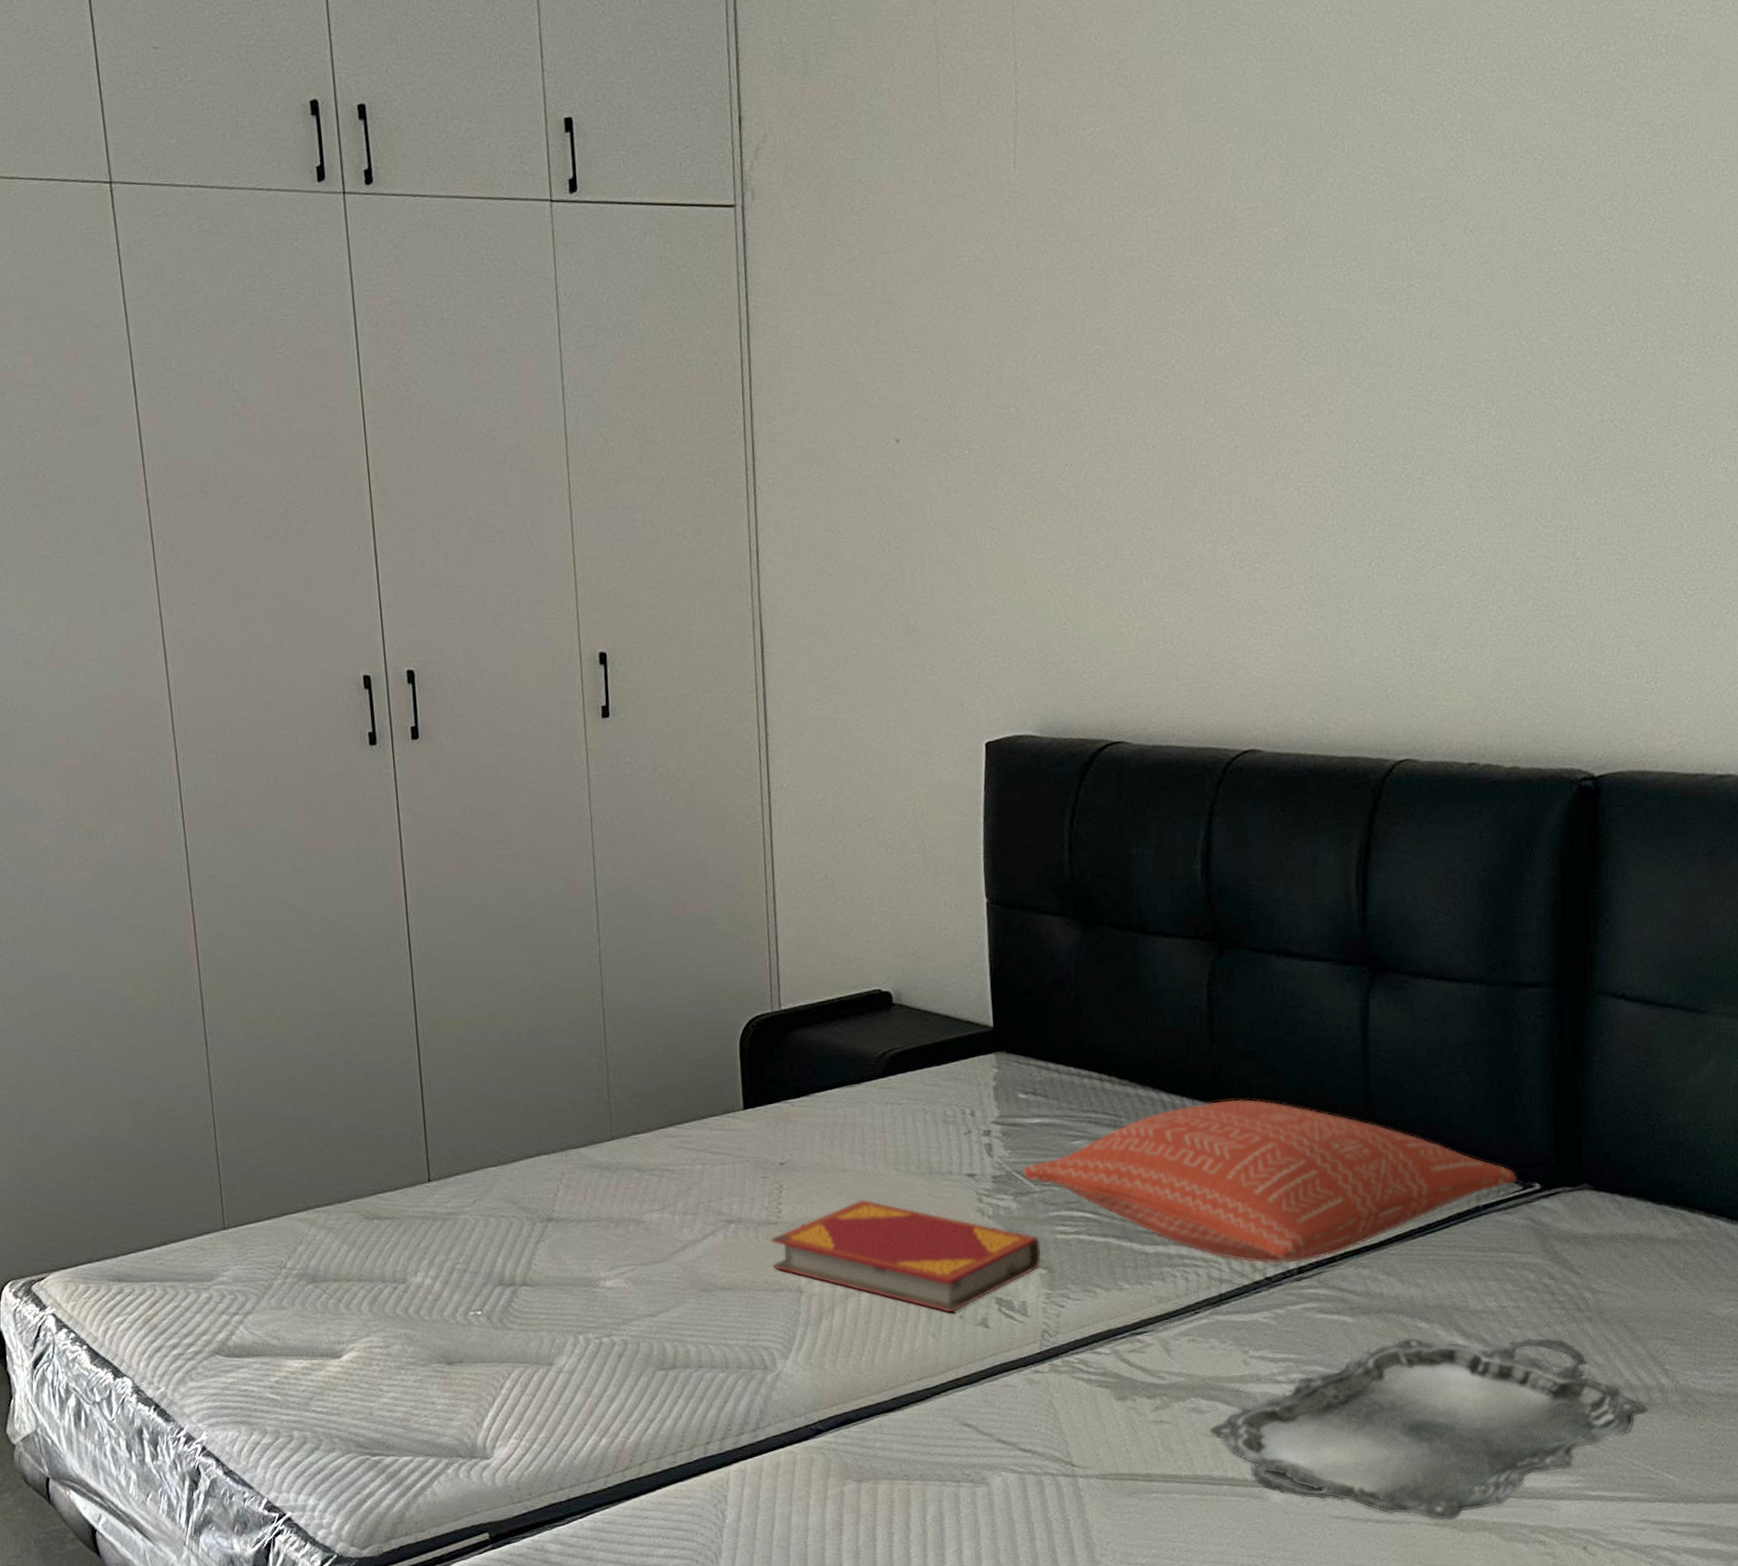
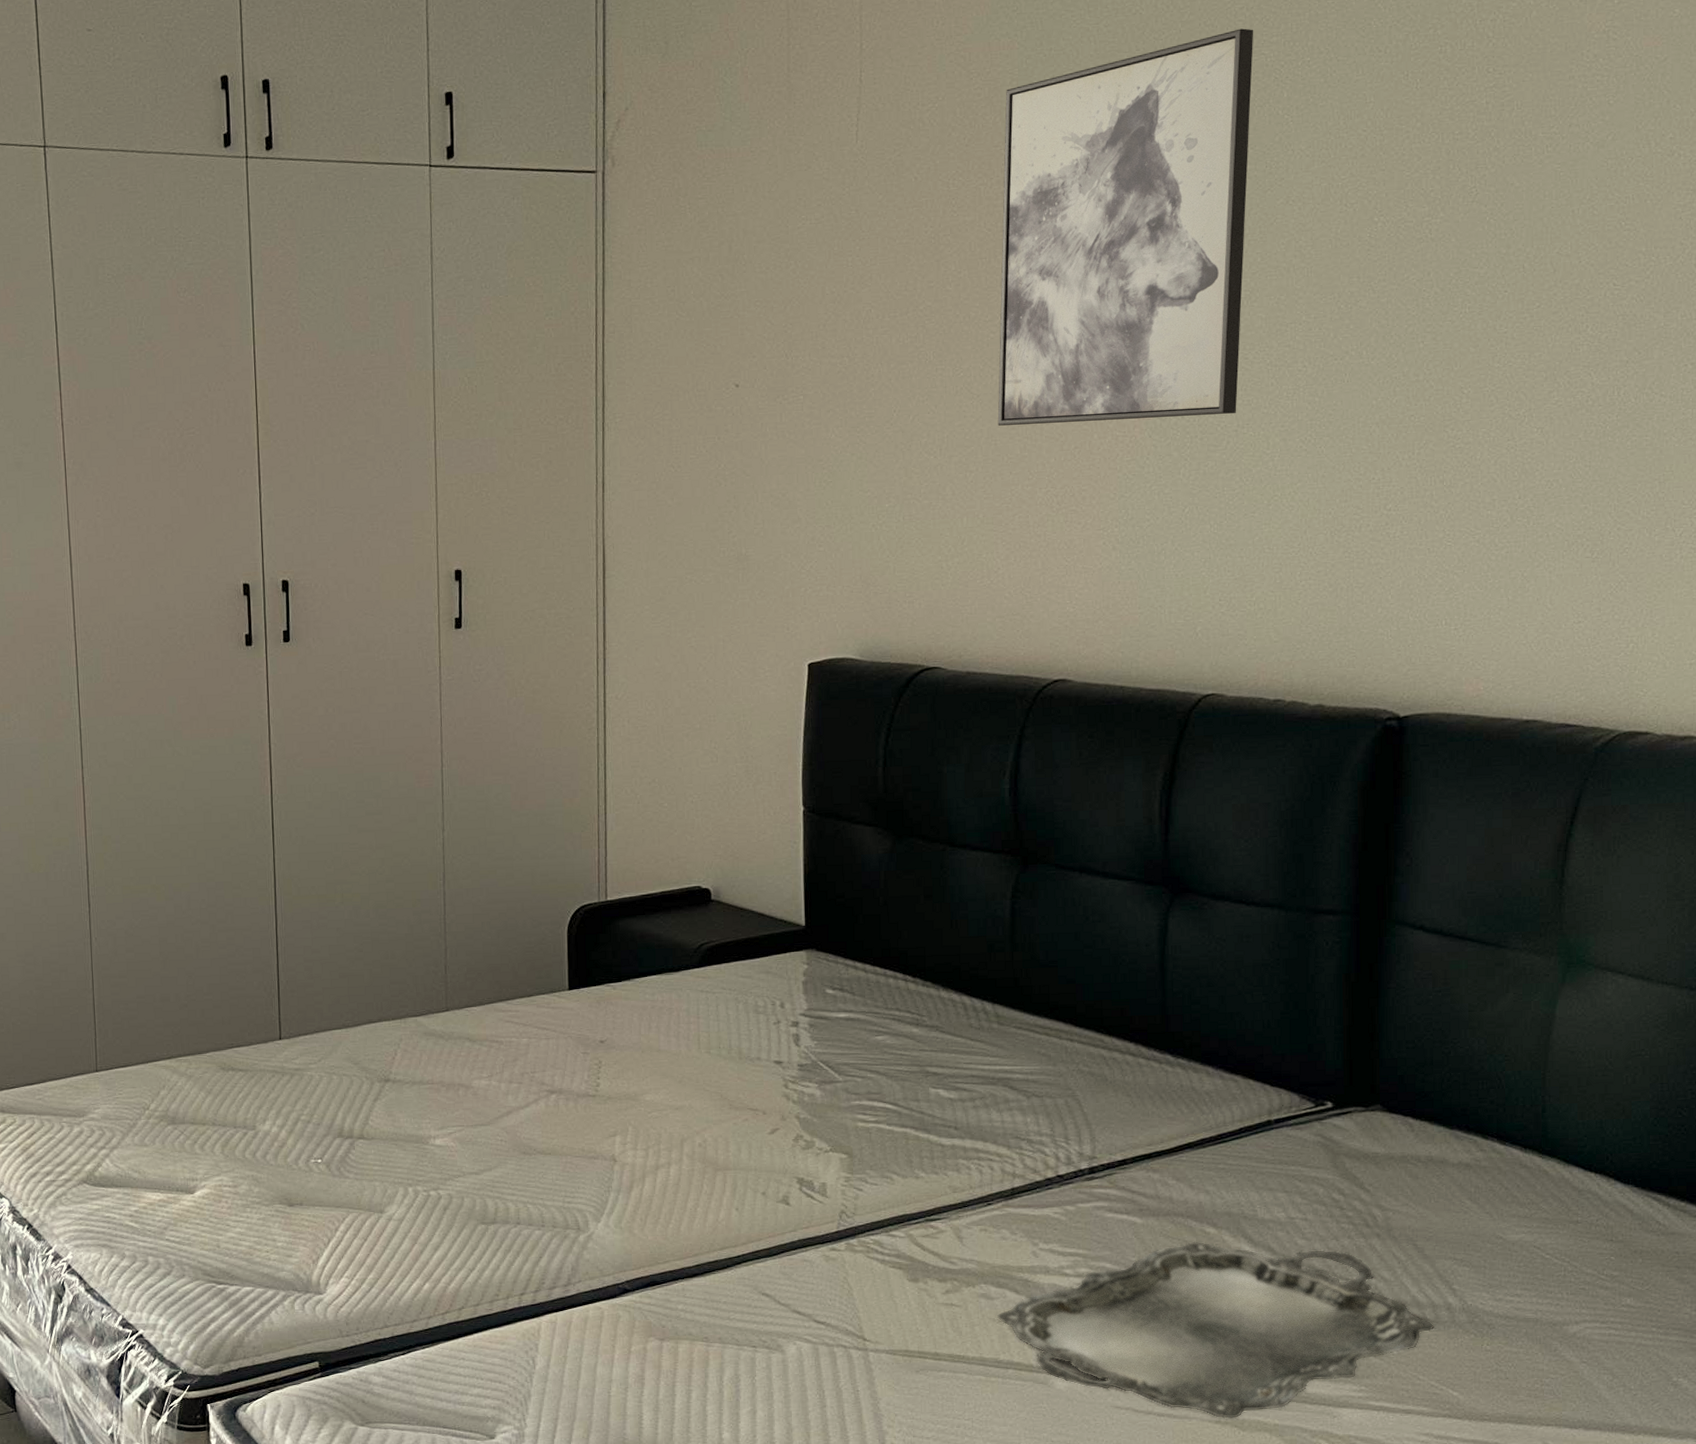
hardback book: present [771,1199,1042,1313] -> none [589,1079,843,1189]
pillow: present [1023,1099,1517,1264] -> none [828,1006,1310,1163]
wall art: none [1170,44,1425,478] -> present [997,28,1254,426]

